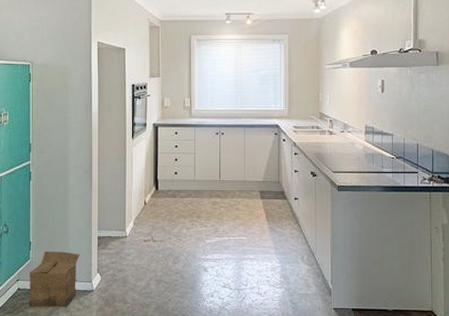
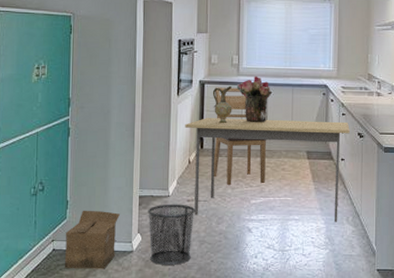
waste bin: none [106,244,152,304] -> present [148,204,196,265]
dining table: none [140,160,303,261] -> present [185,118,350,222]
ceramic jug: none [166,127,186,165] -> present [212,85,232,124]
chair: none [168,130,220,226] -> present [214,87,267,186]
bouquet: none [189,117,224,163] -> present [236,76,272,122]

